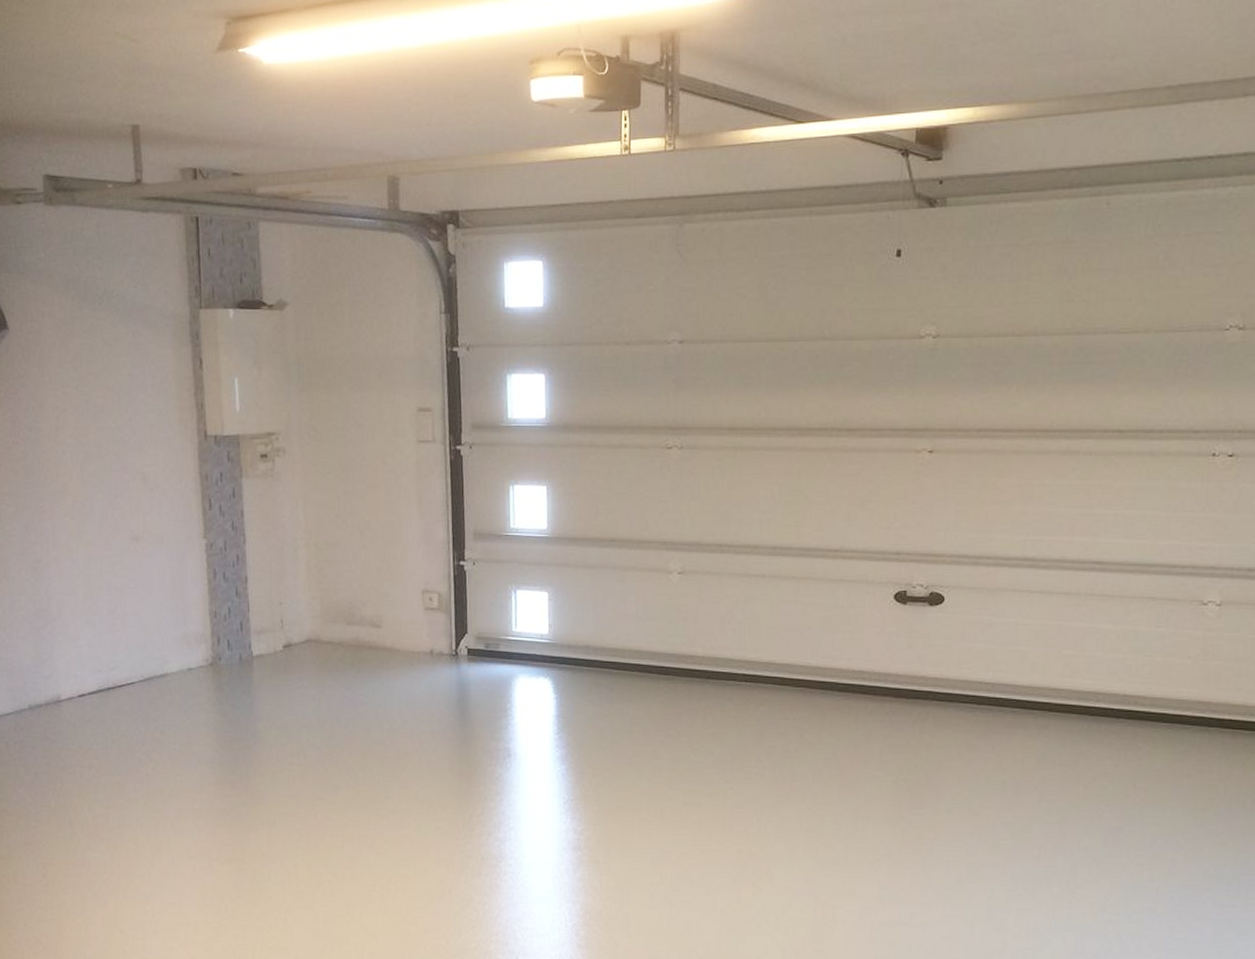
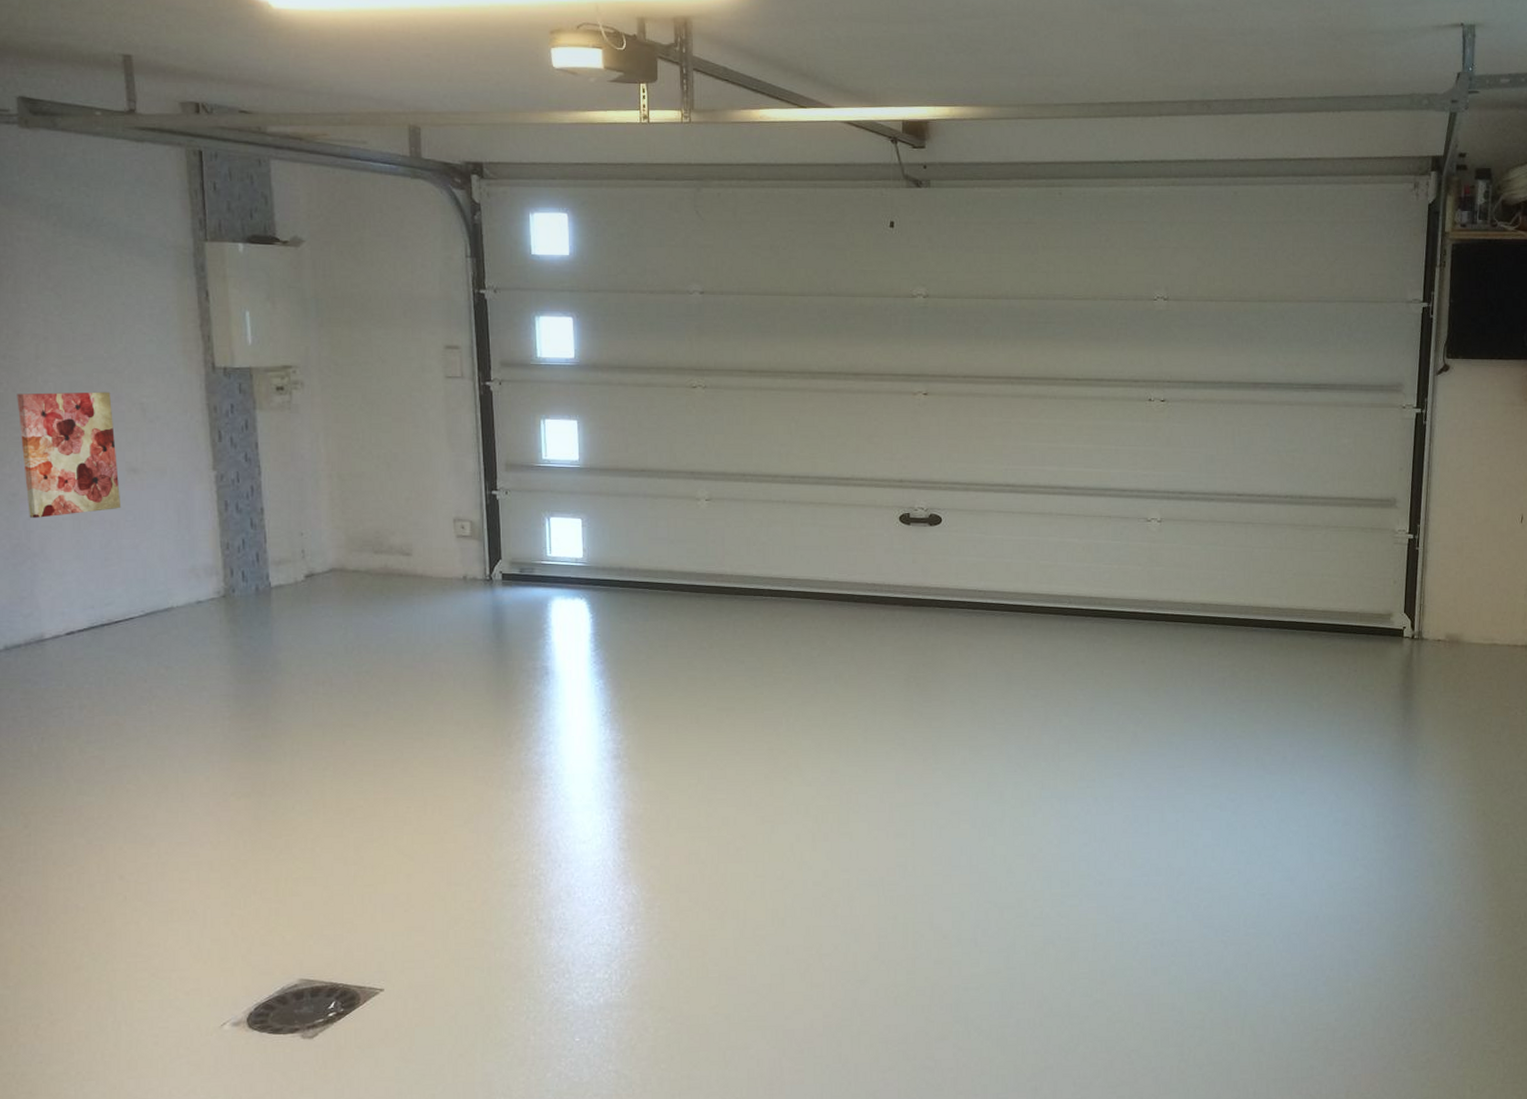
wall art: none [41,461,125,584] -> present [17,392,121,518]

